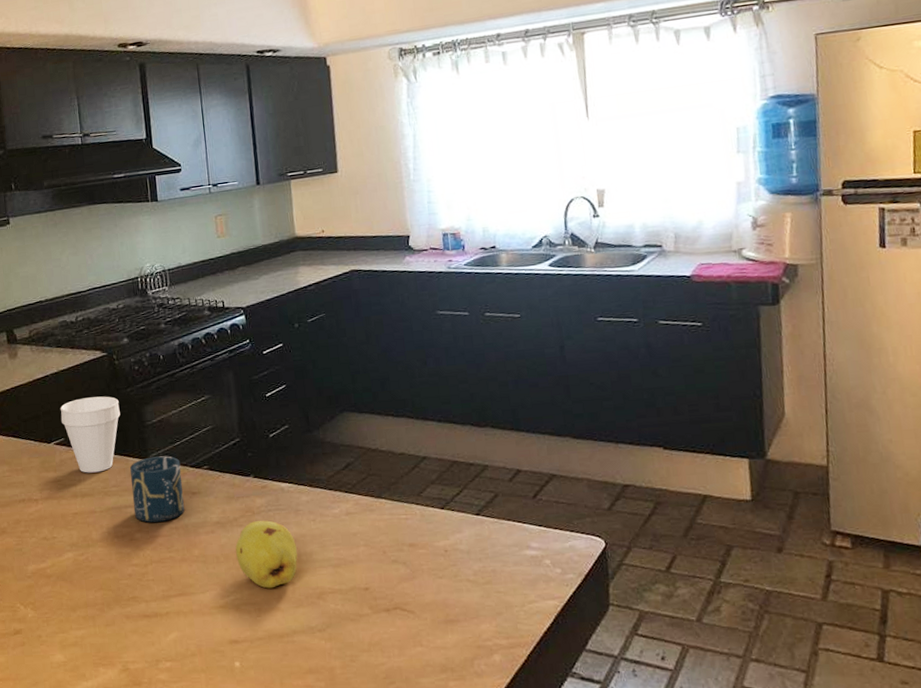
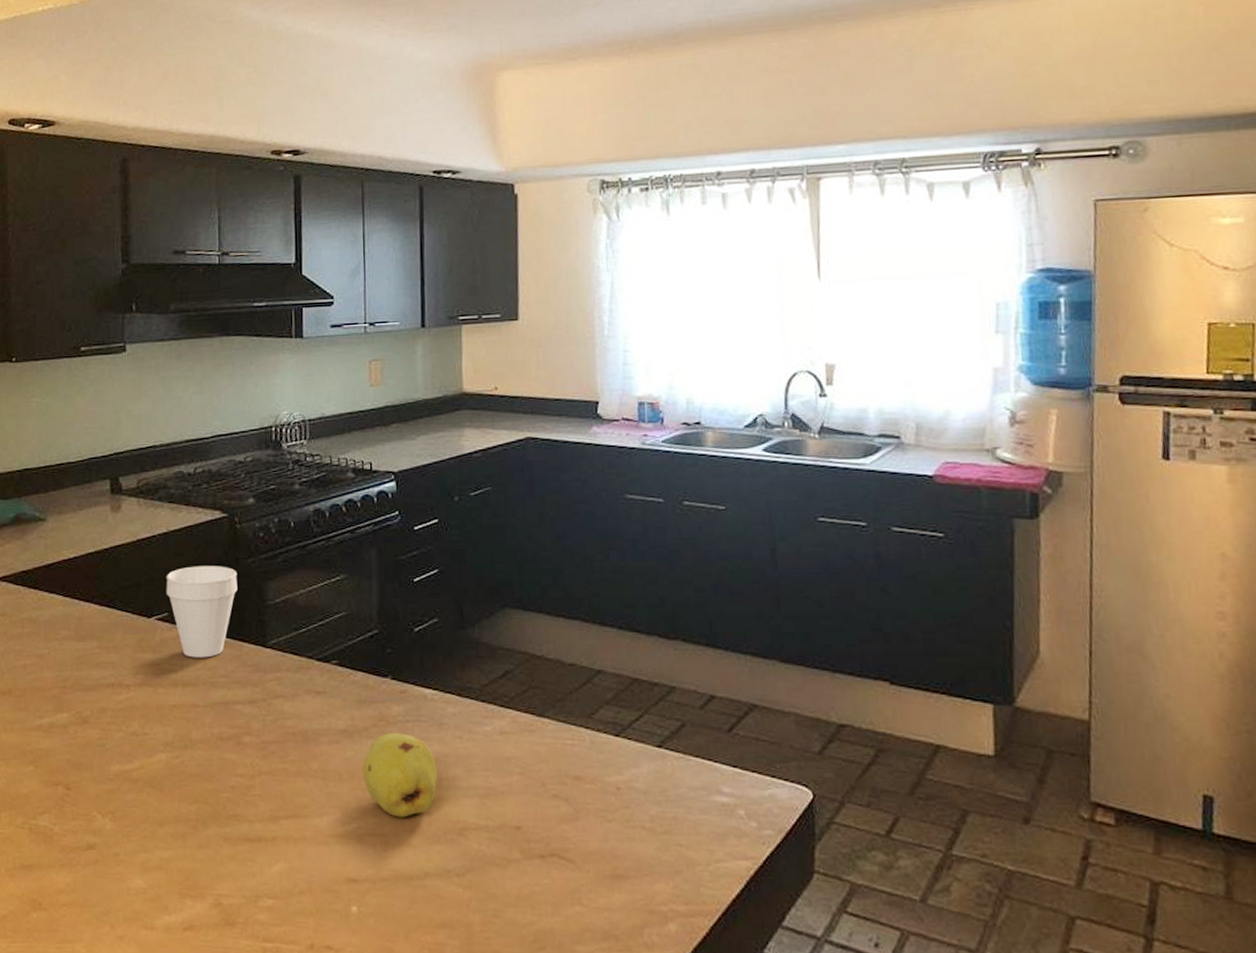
cup: present [130,456,185,523] -> none [243,644,306,724]

